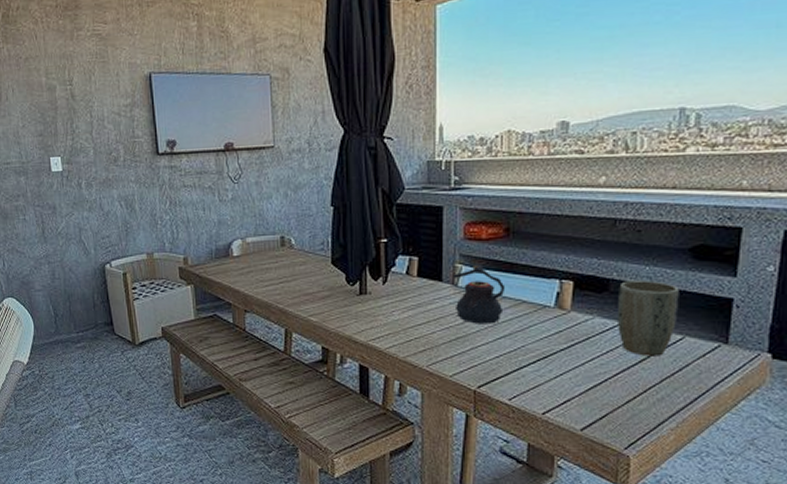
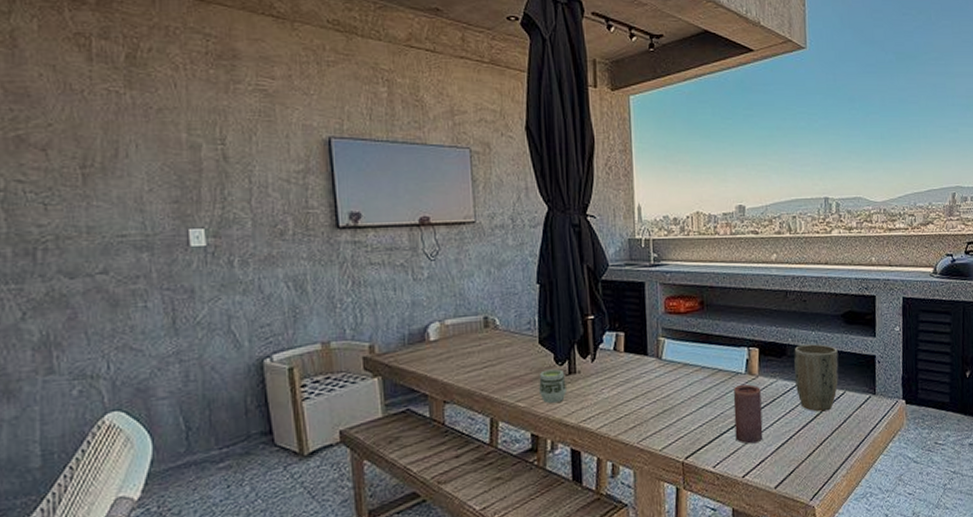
cup: none [330,289,357,321] -> present [539,369,566,404]
teapot: present [452,264,506,324] -> none [657,336,704,396]
candle: none [537,320,572,382] -> present [733,384,763,444]

